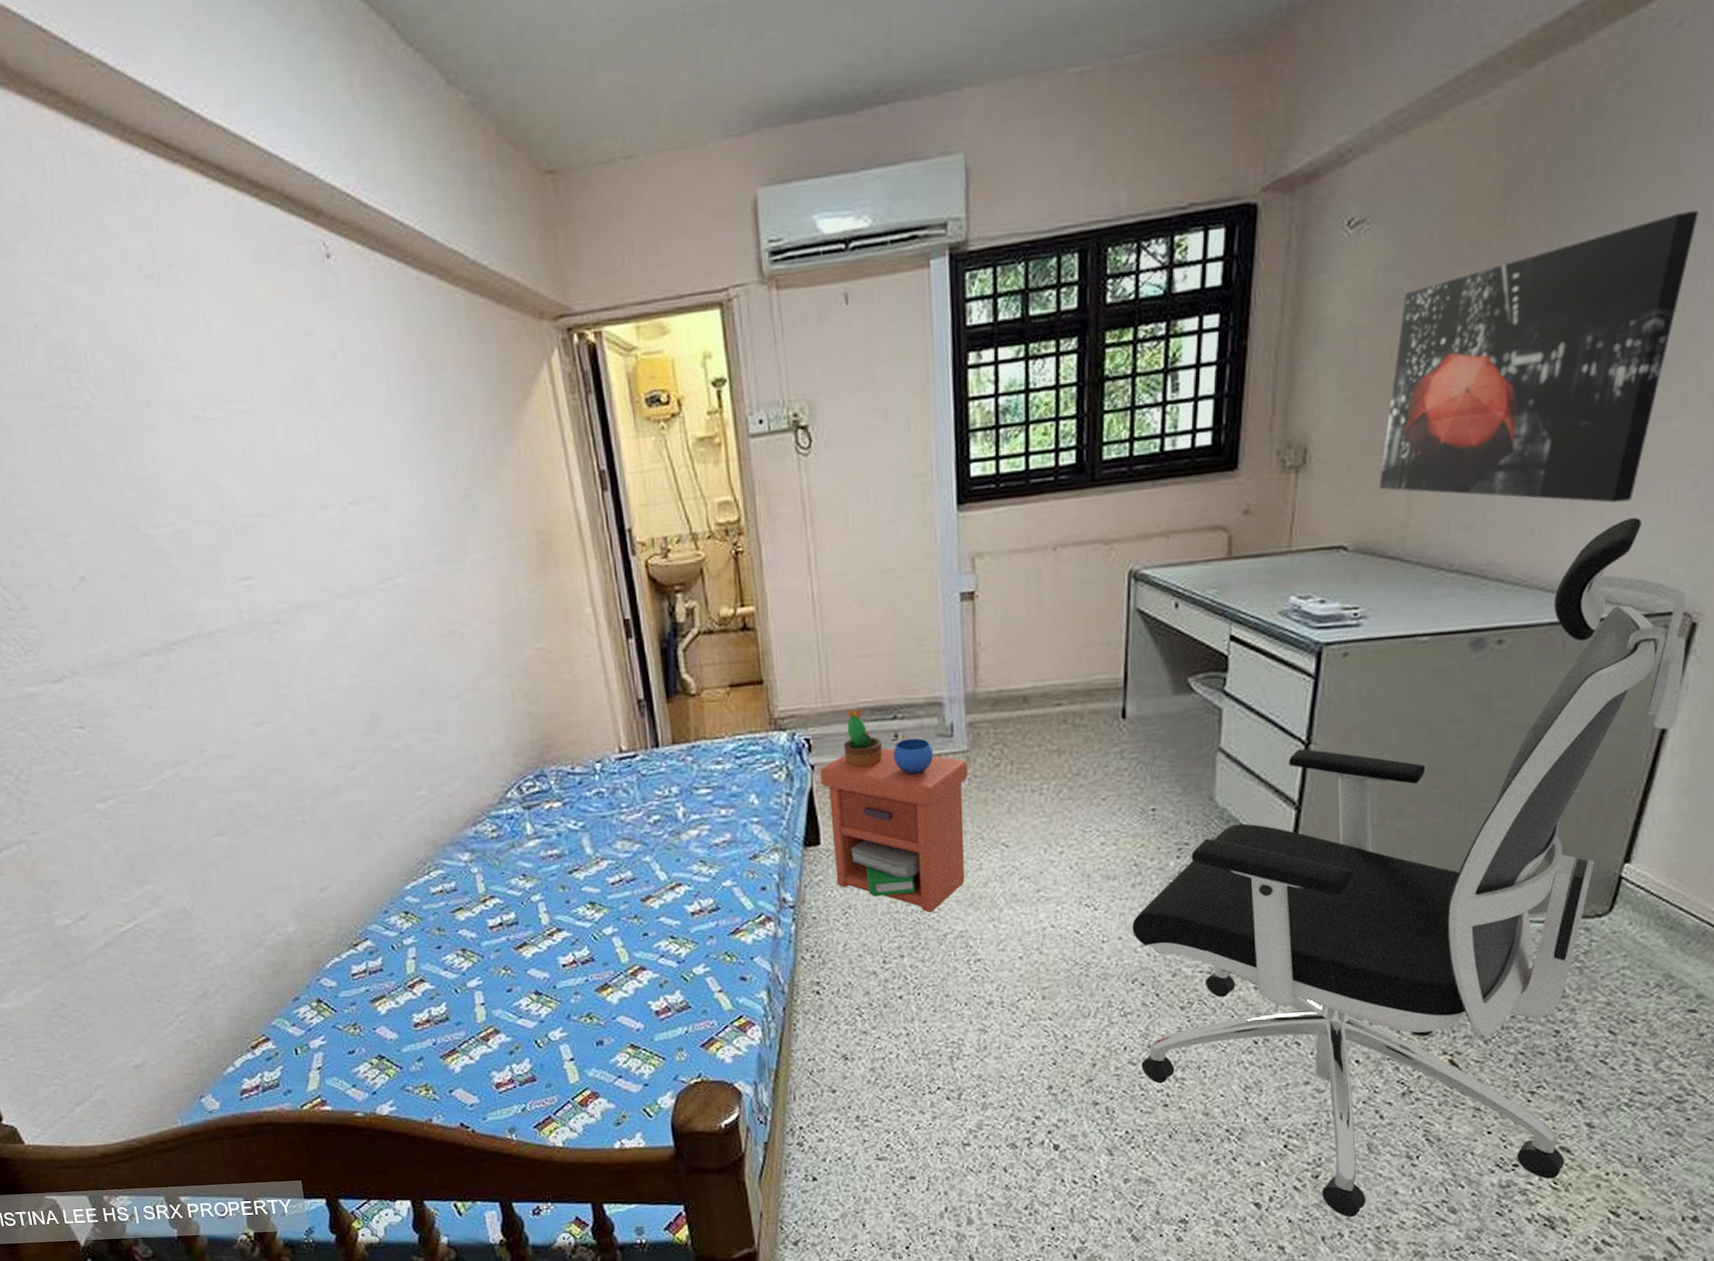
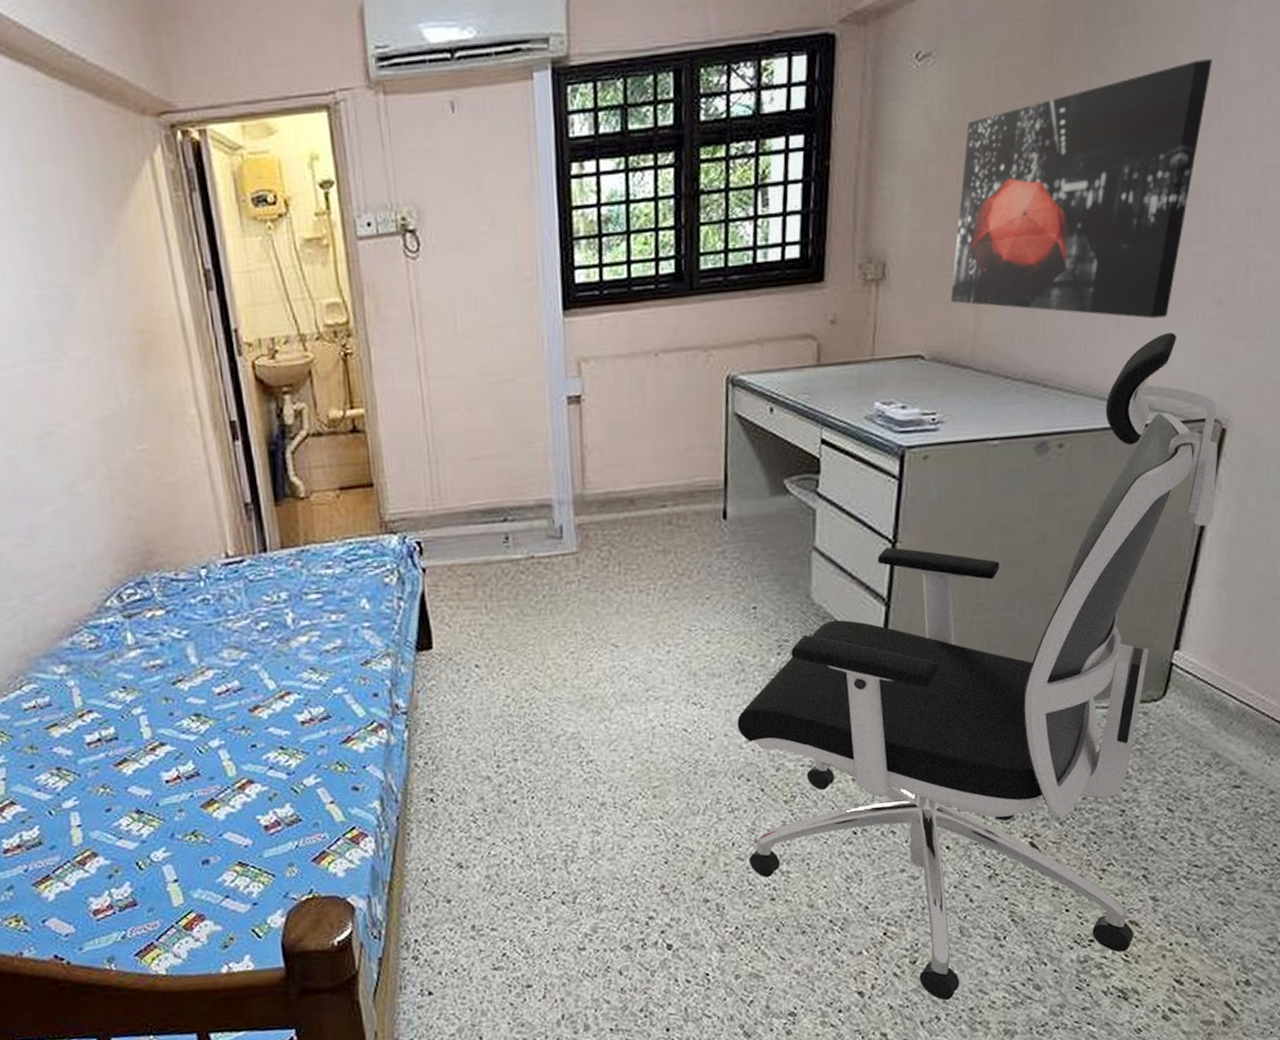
nightstand: present [820,706,968,913] -> none [431,509,578,715]

